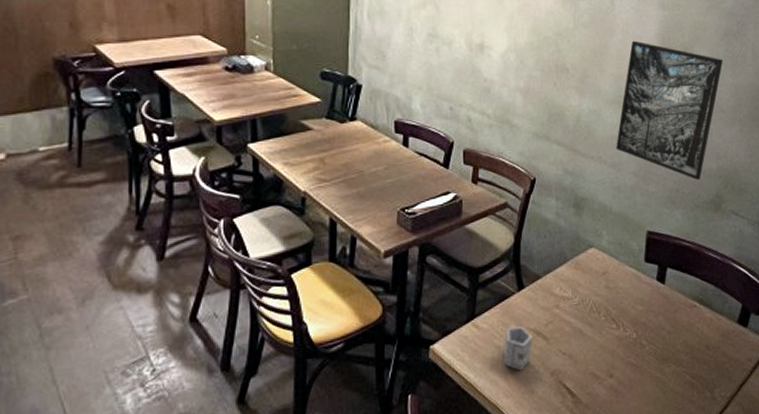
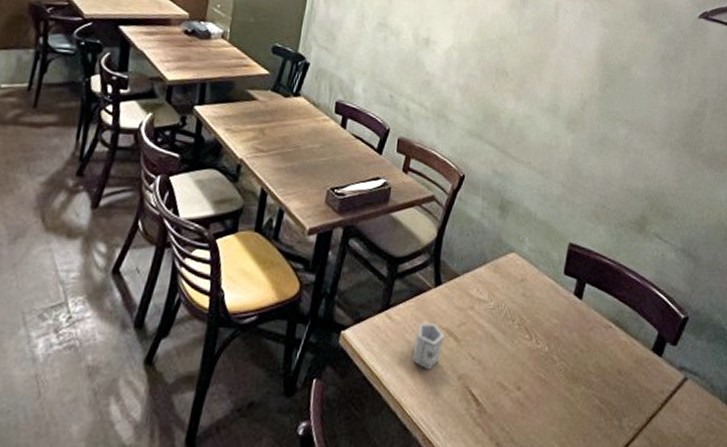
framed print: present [616,40,724,181] -> none [546,53,659,199]

